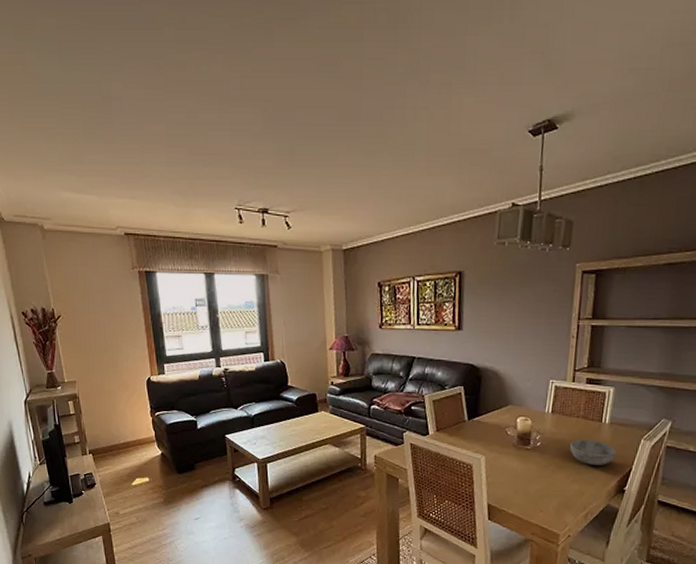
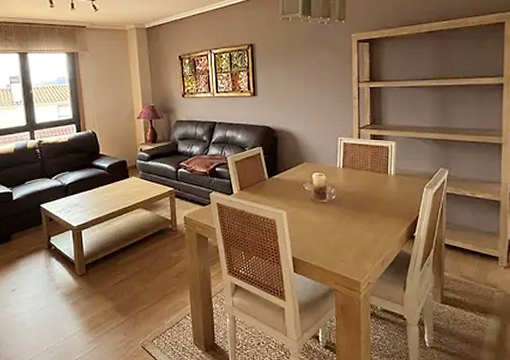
bowl: present [570,439,616,465] -> none [362,191,403,214]

